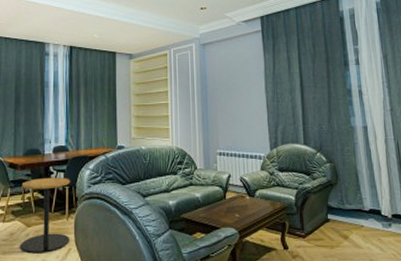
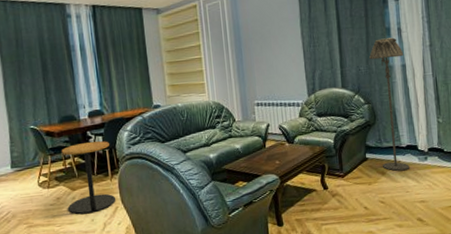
floor lamp: none [331,99,373,237] -> present [369,37,409,171]

